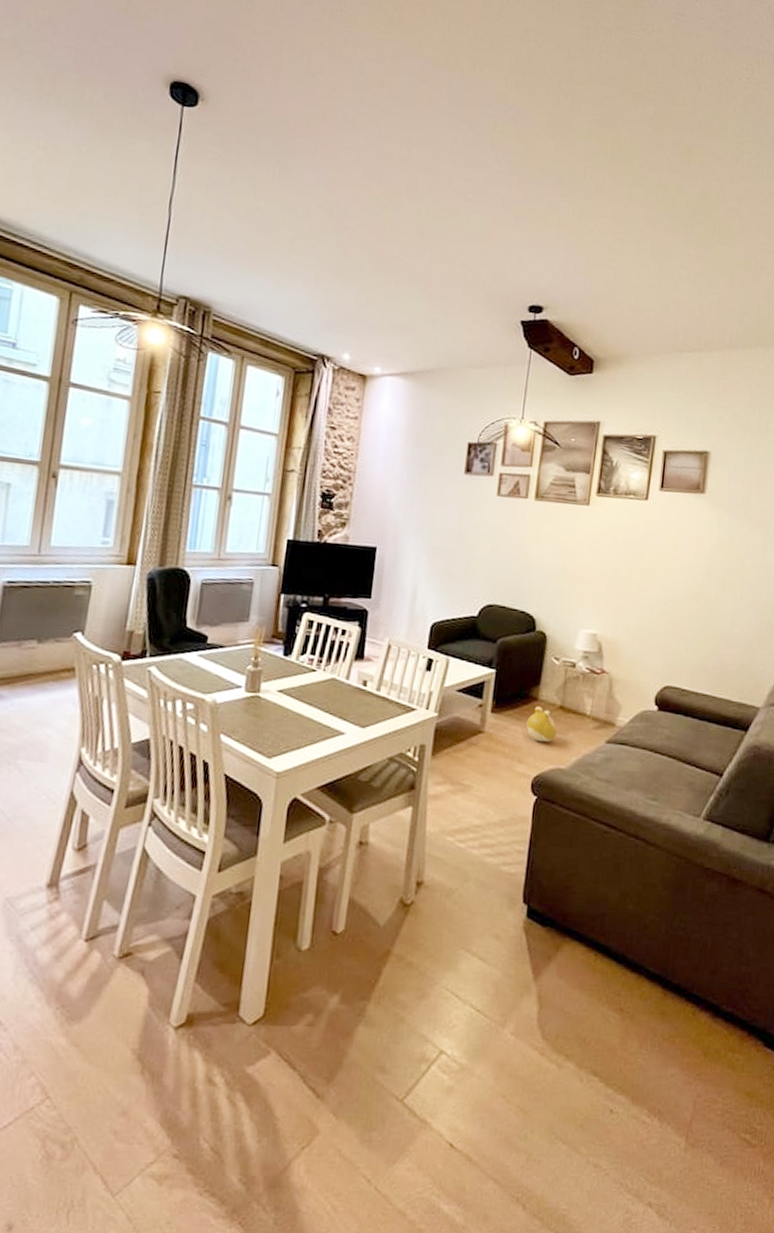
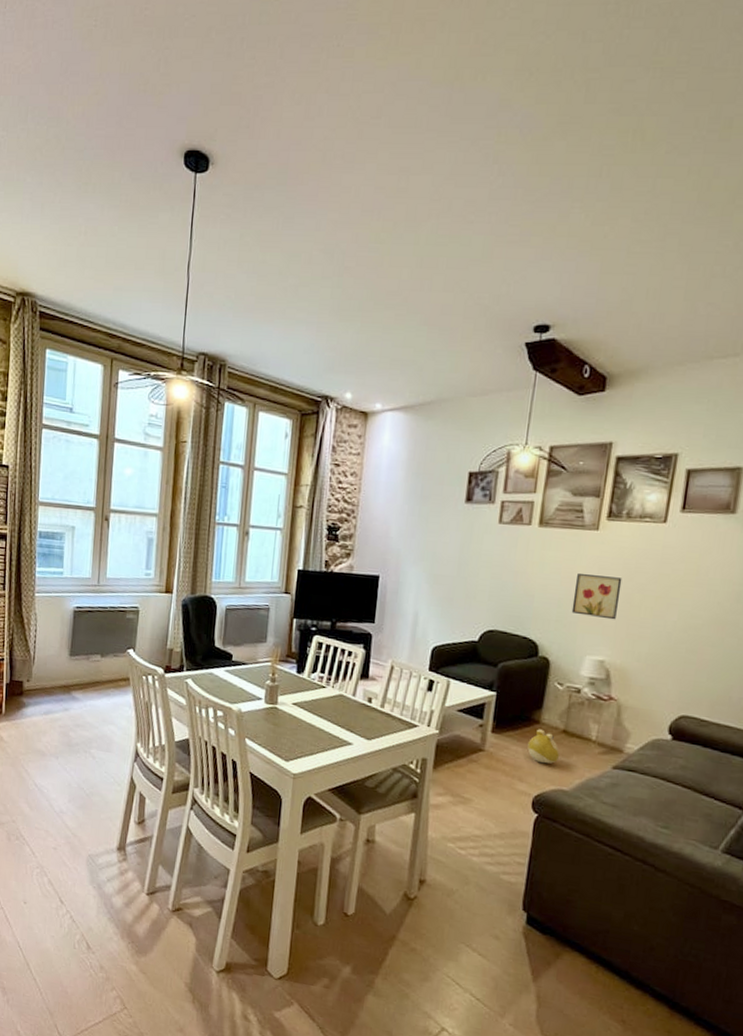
wall art: none [566,546,611,594] -> present [571,572,623,620]

